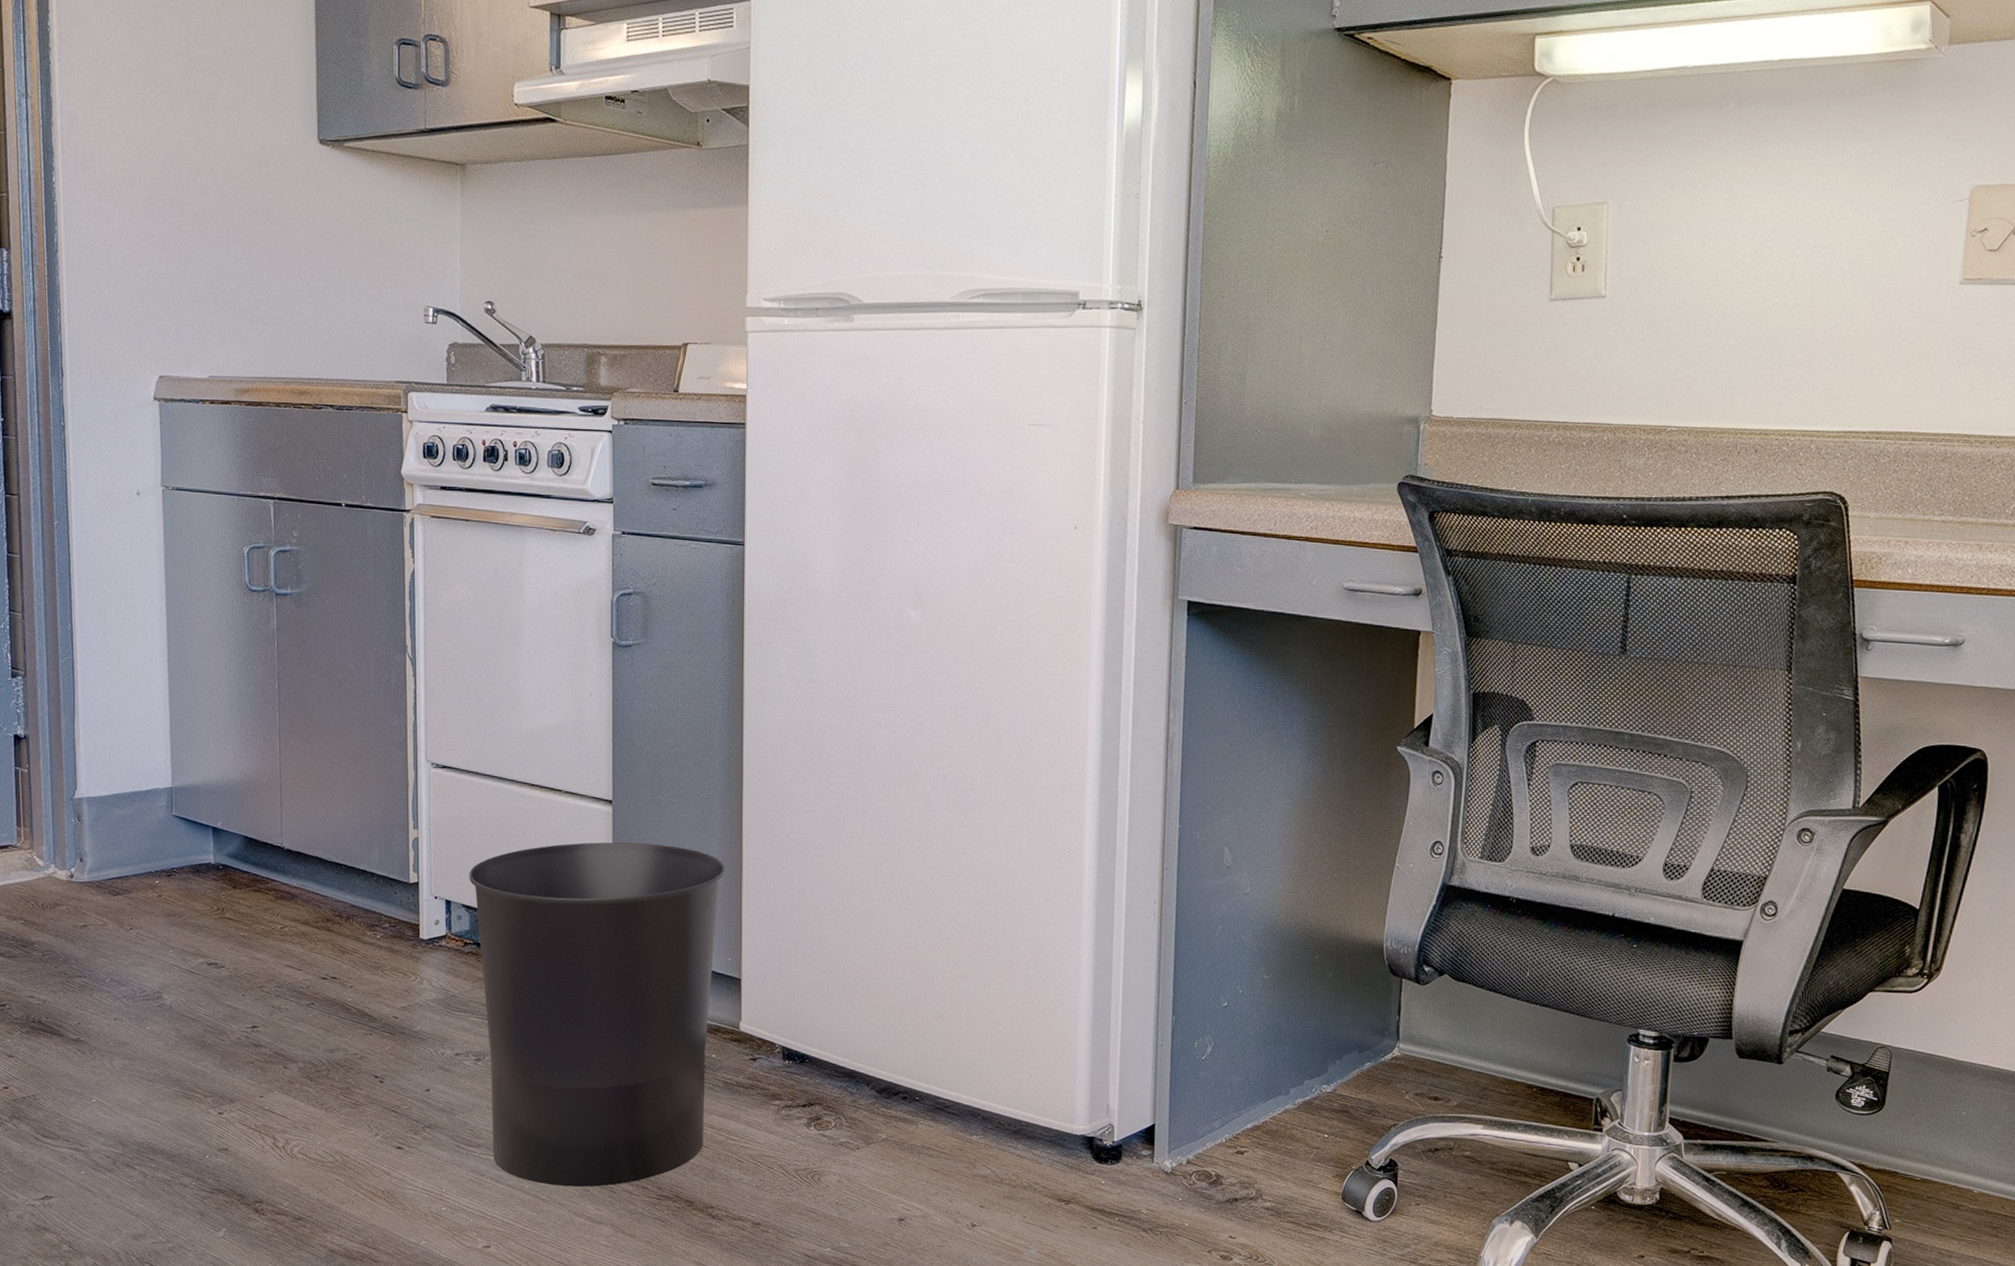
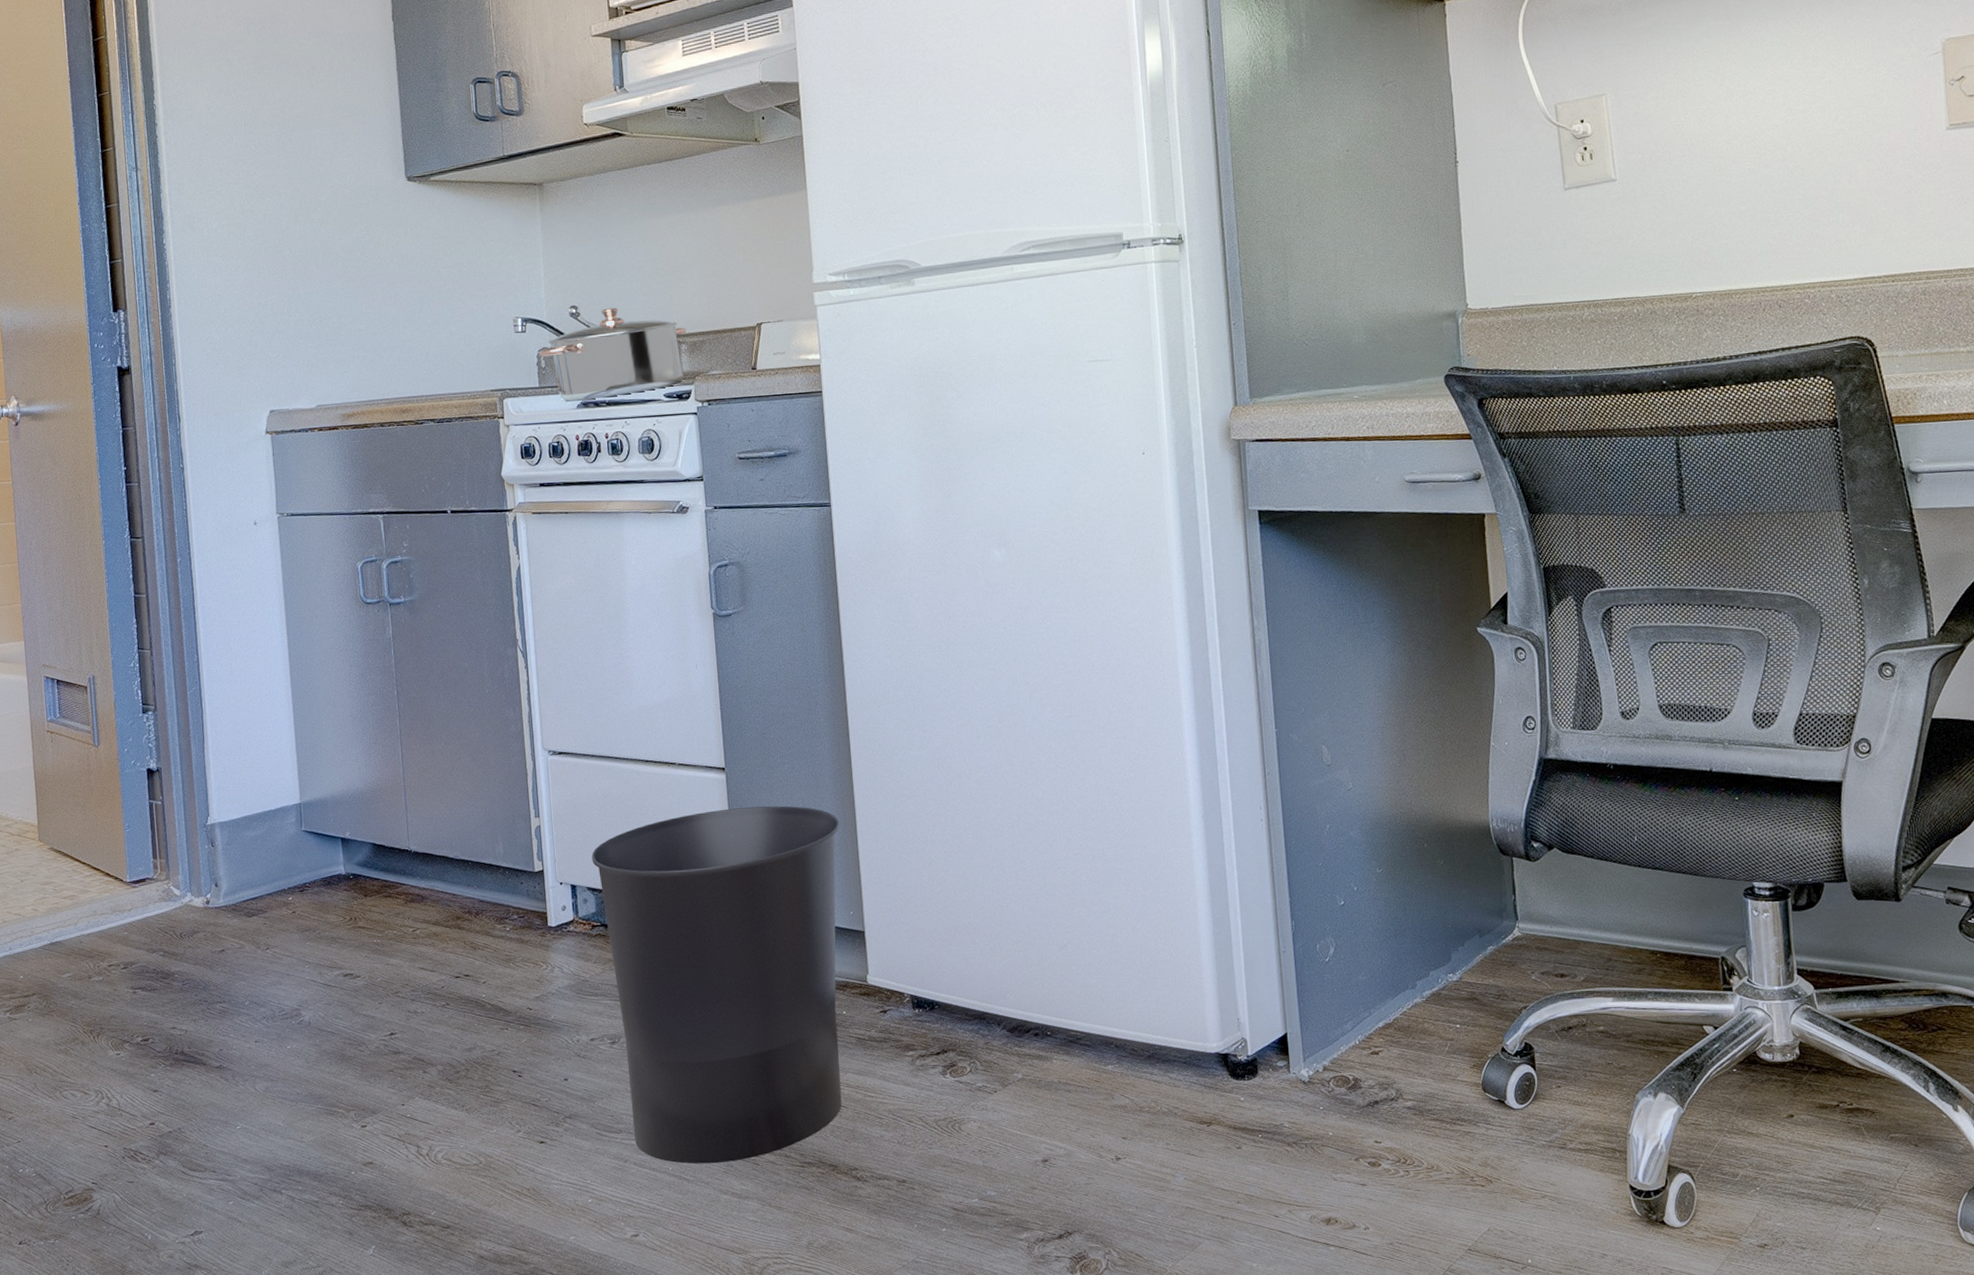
cooking pot: none [449,308,608,404] -> present [538,307,687,402]

